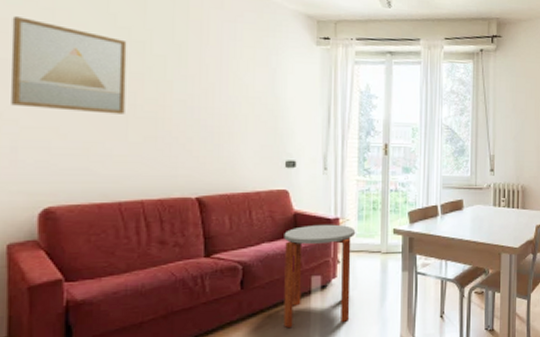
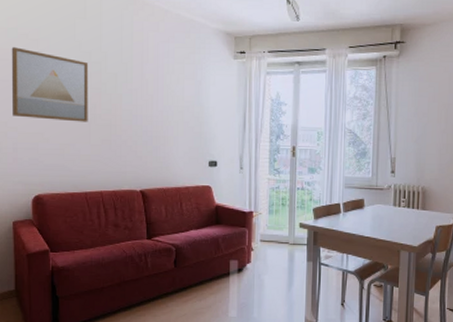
side table: present [283,224,356,329] -> none [208,216,267,303]

